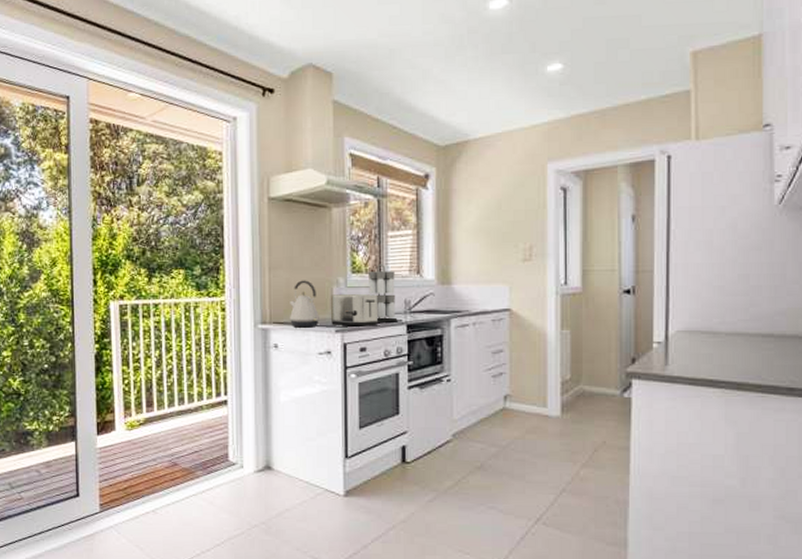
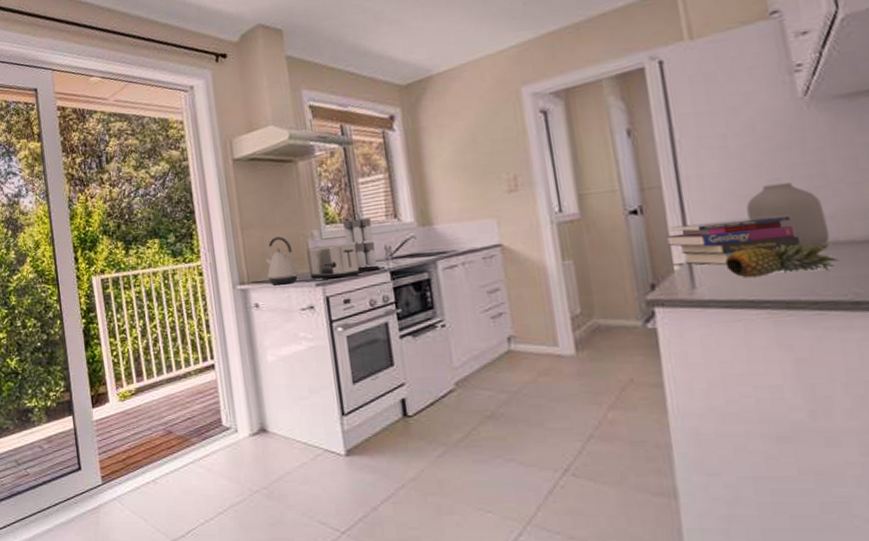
books: none [650,306,757,346] -> present [665,215,802,265]
fruit: none [695,332,785,360] -> present [725,241,841,279]
vase: none [719,279,780,339] -> present [746,182,830,250]

